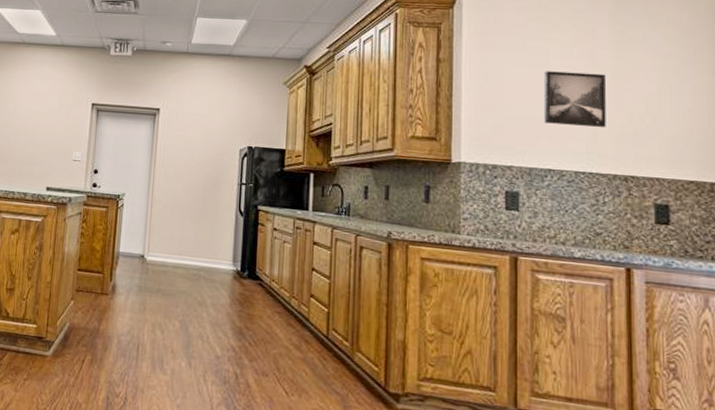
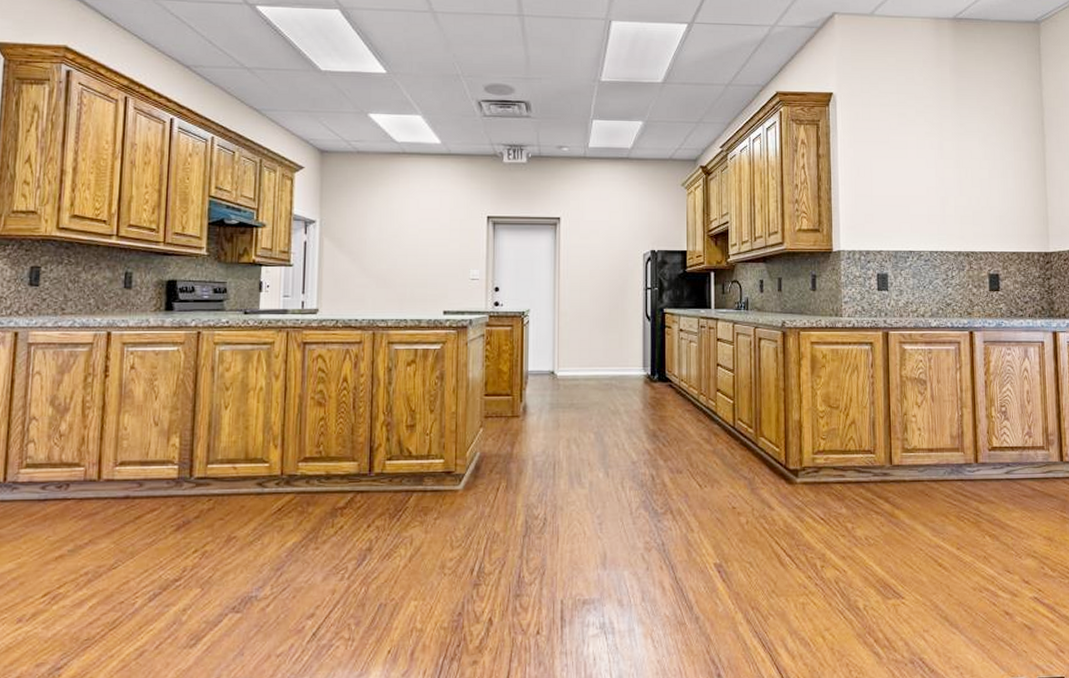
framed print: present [543,71,606,128] -> none [904,162,952,211]

